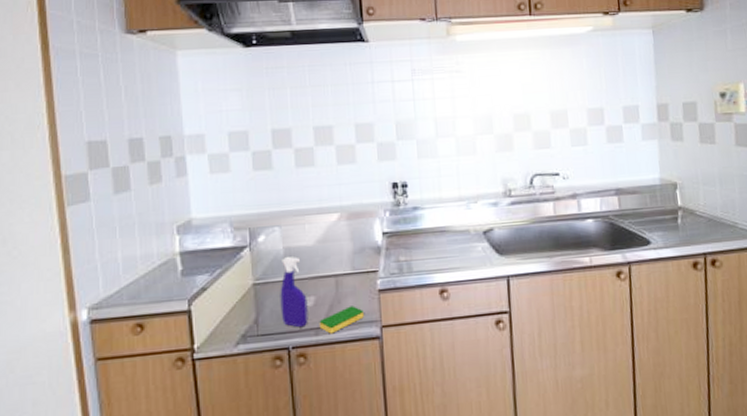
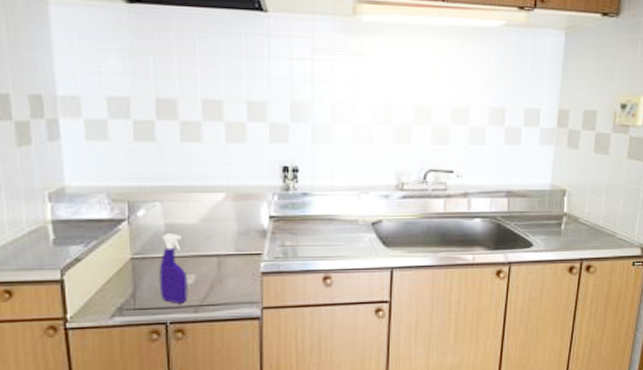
dish sponge: present [319,306,364,334] -> none [199,286,245,312]

